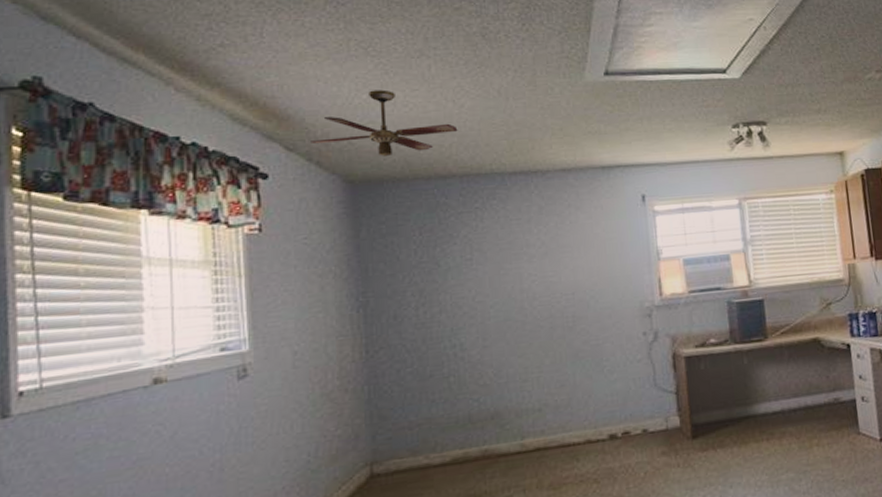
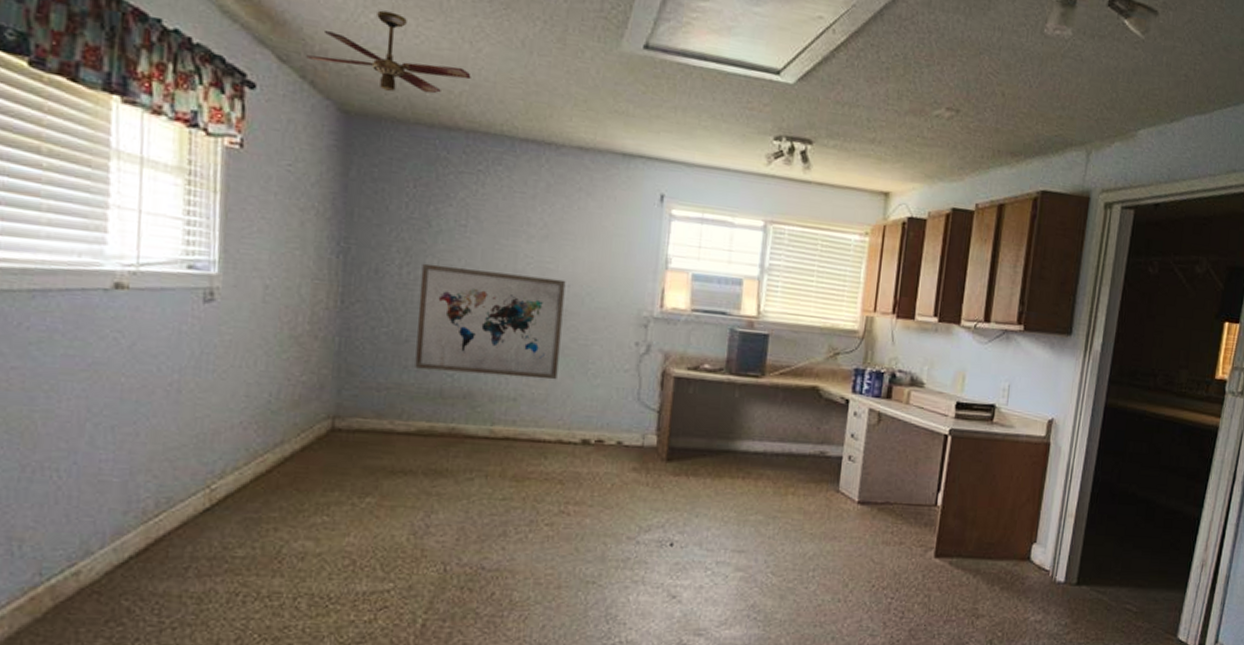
wall art: none [436,289,576,400] -> present [415,263,566,380]

